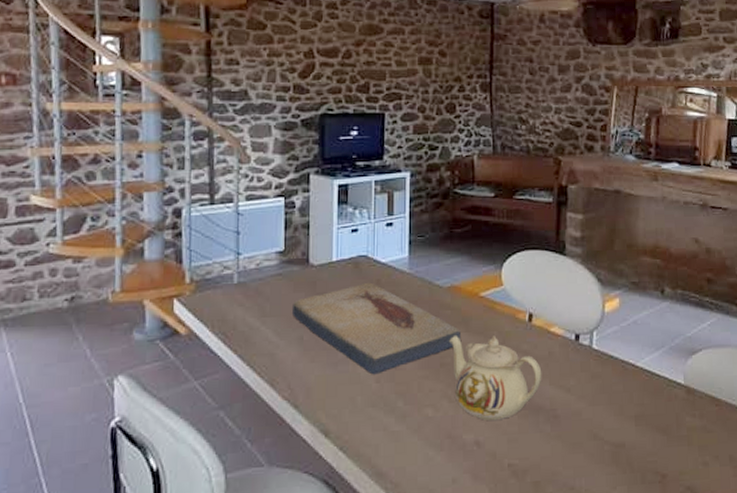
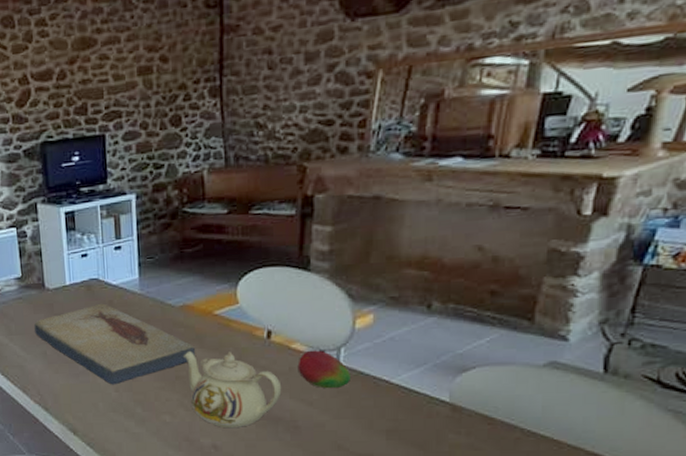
fruit: none [556,333,602,374] -> present [297,350,350,389]

